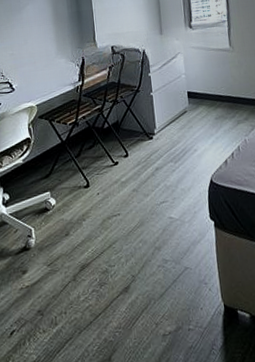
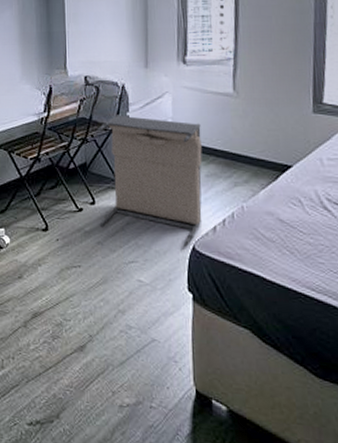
laundry hamper: none [124,75,216,181] -> present [96,115,202,247]

